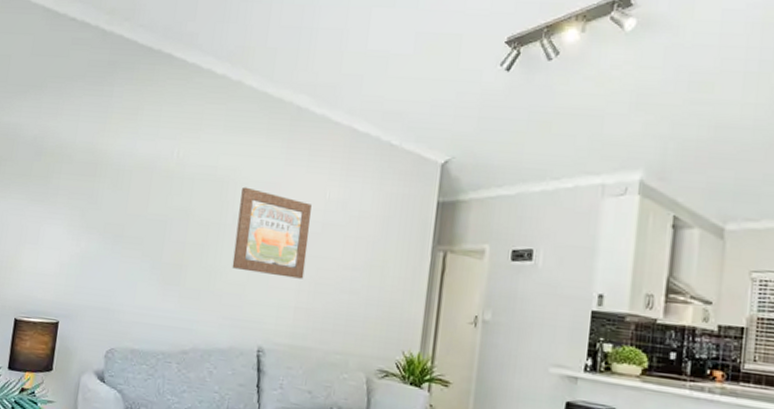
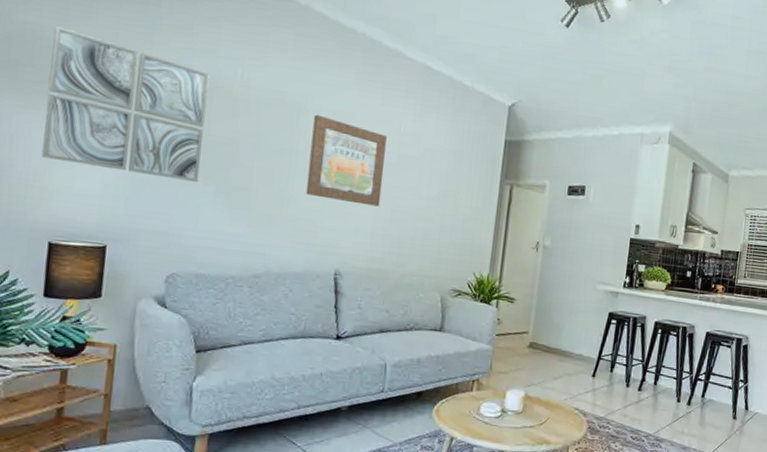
wall art: none [14,124,150,259] -> present [42,26,210,182]

